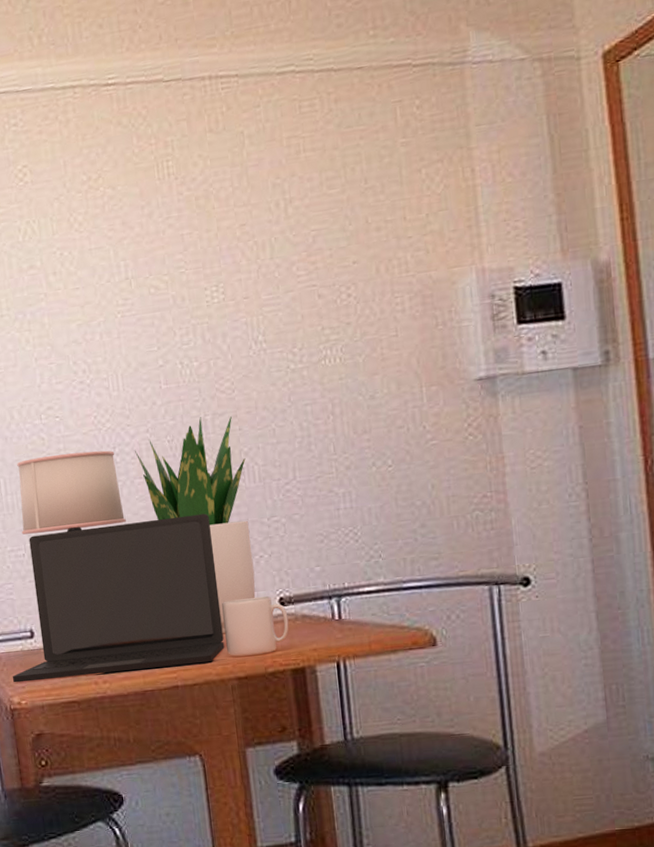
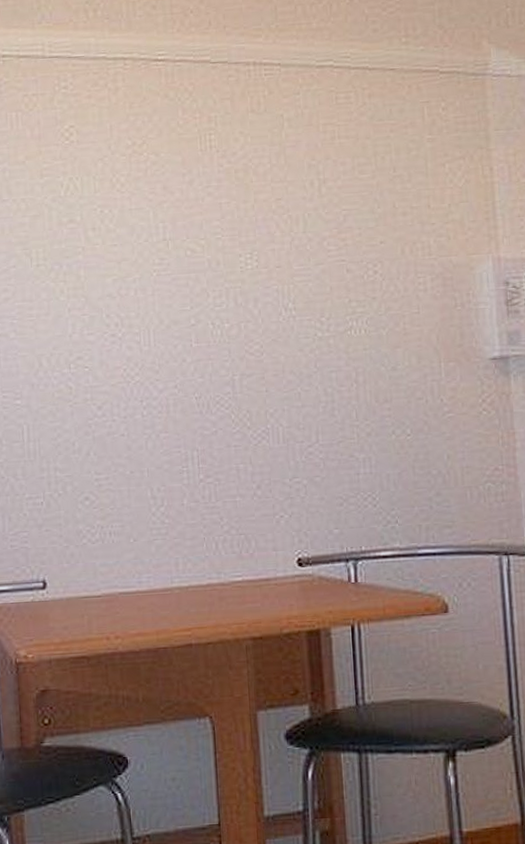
laptop: present [13,513,225,683] -> none [21,471,241,635]
table lamp: present [17,450,126,535] -> none [41,403,149,483]
planter: present [134,416,256,634] -> none [161,376,275,593]
mug: present [221,596,289,657] -> none [240,557,306,616]

